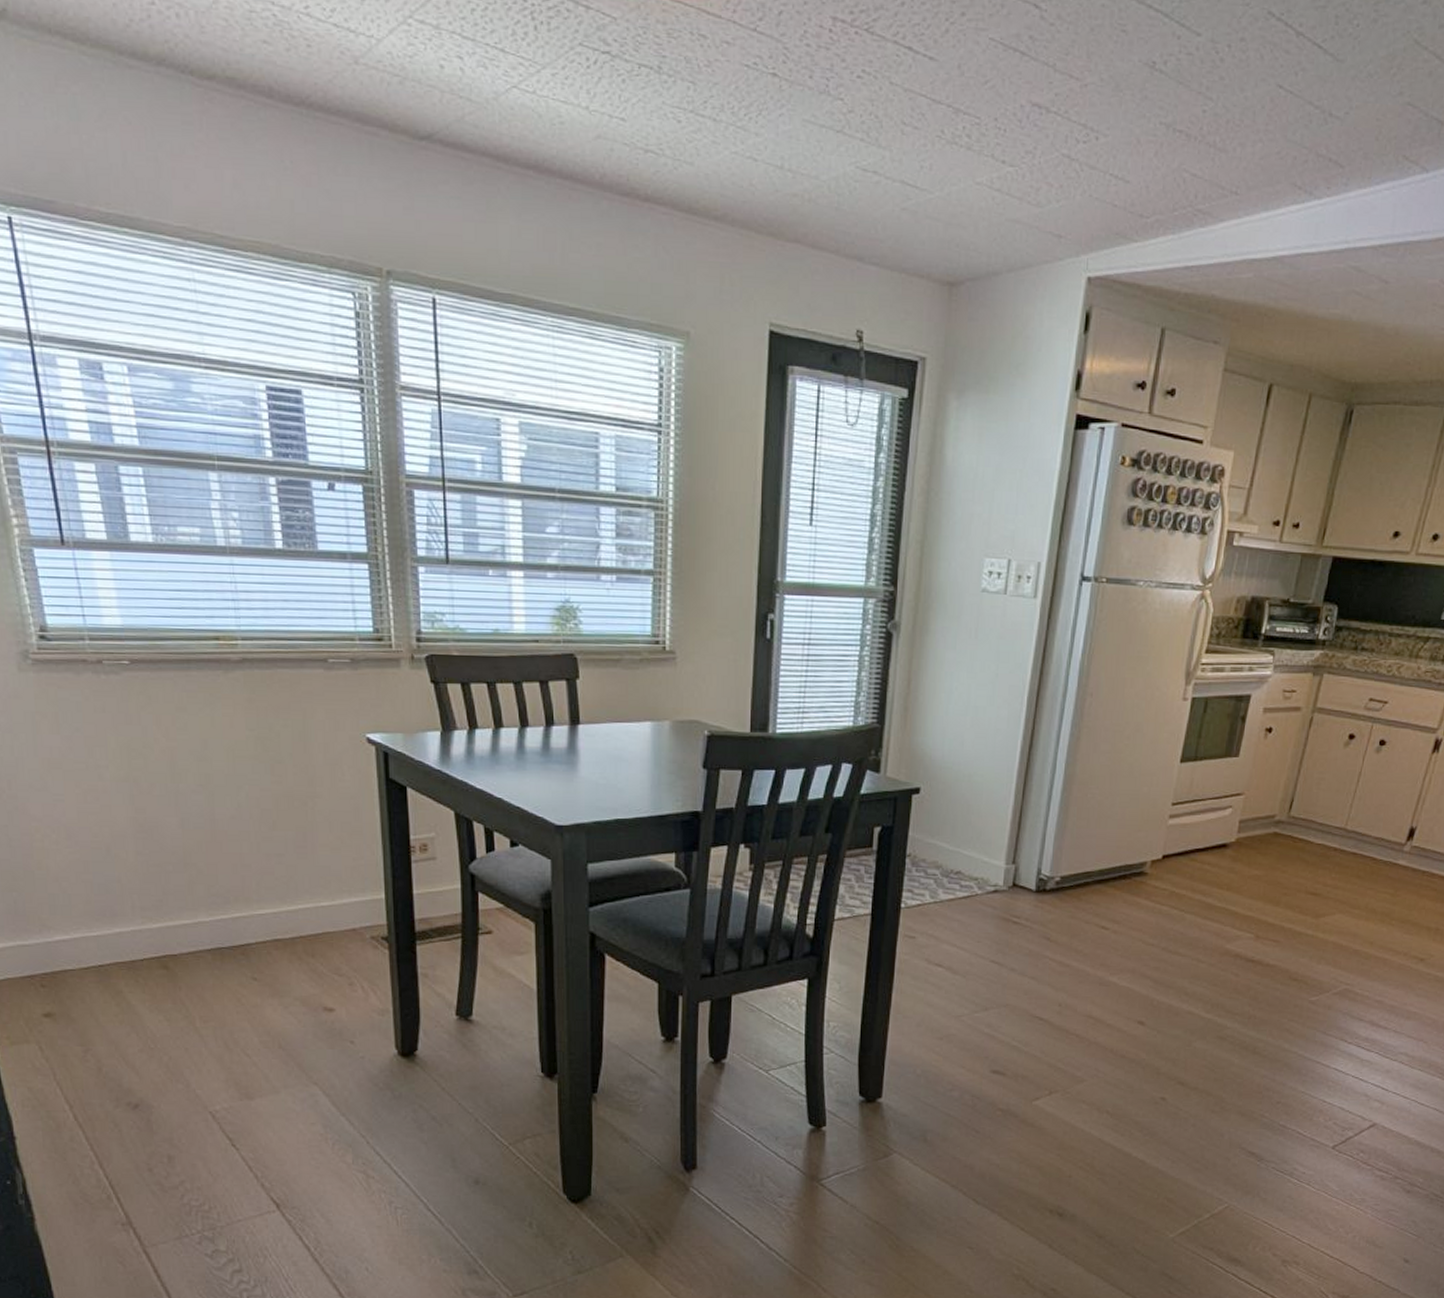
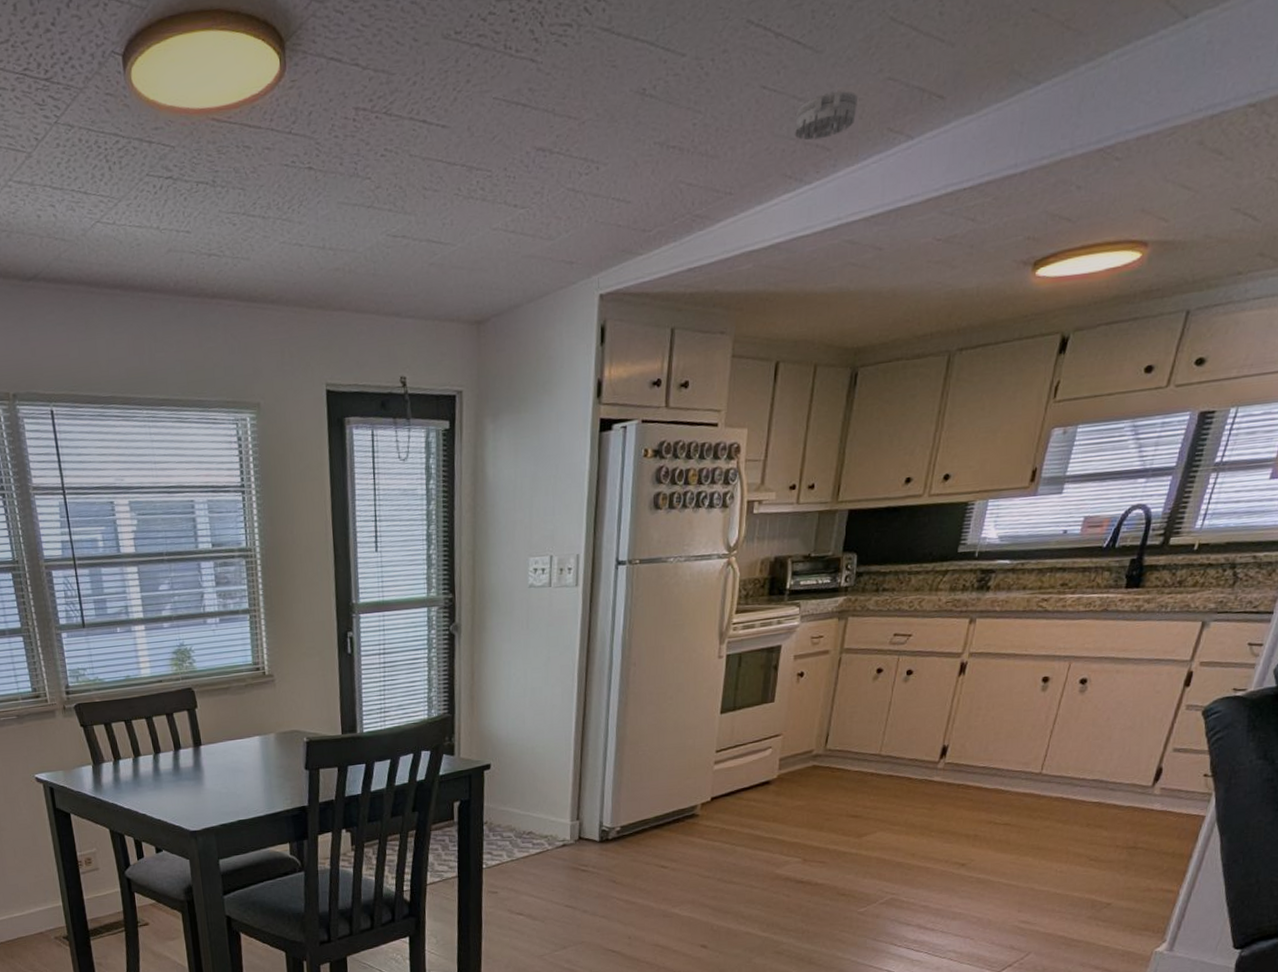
smoke detector: none [1307,105,1376,154] -> present [794,91,859,141]

